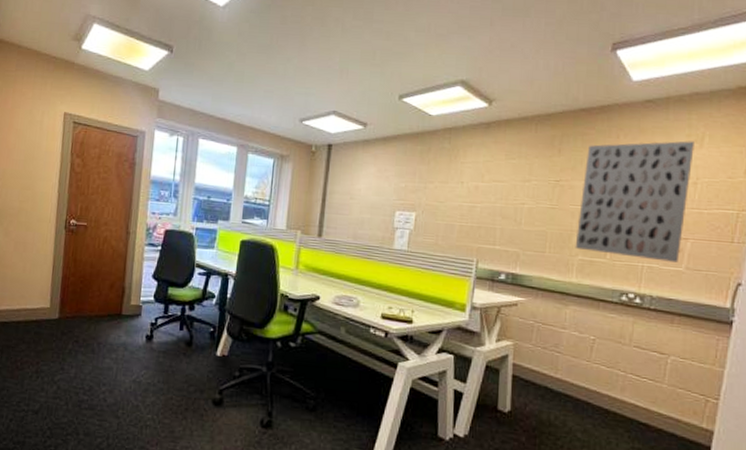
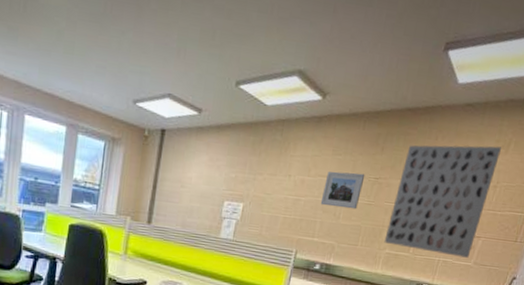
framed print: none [498,175,544,214] -> present [320,171,365,210]

